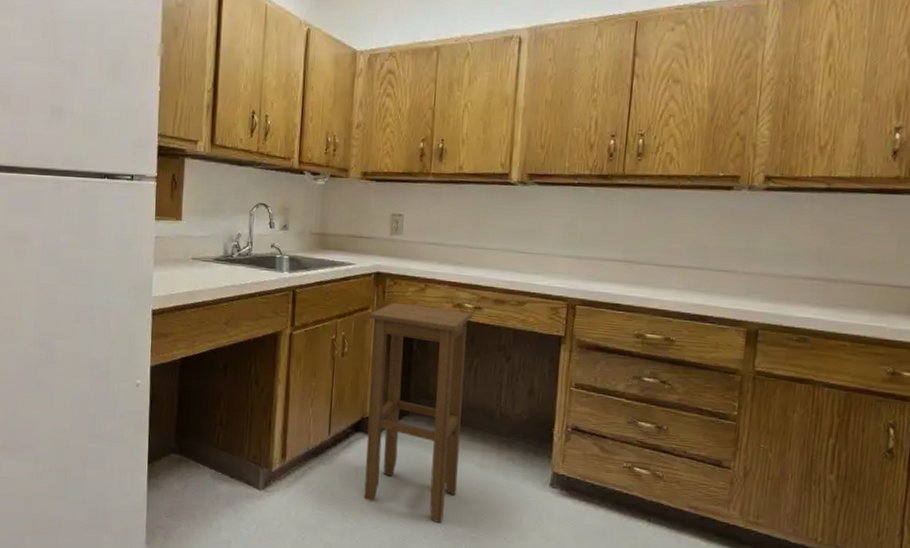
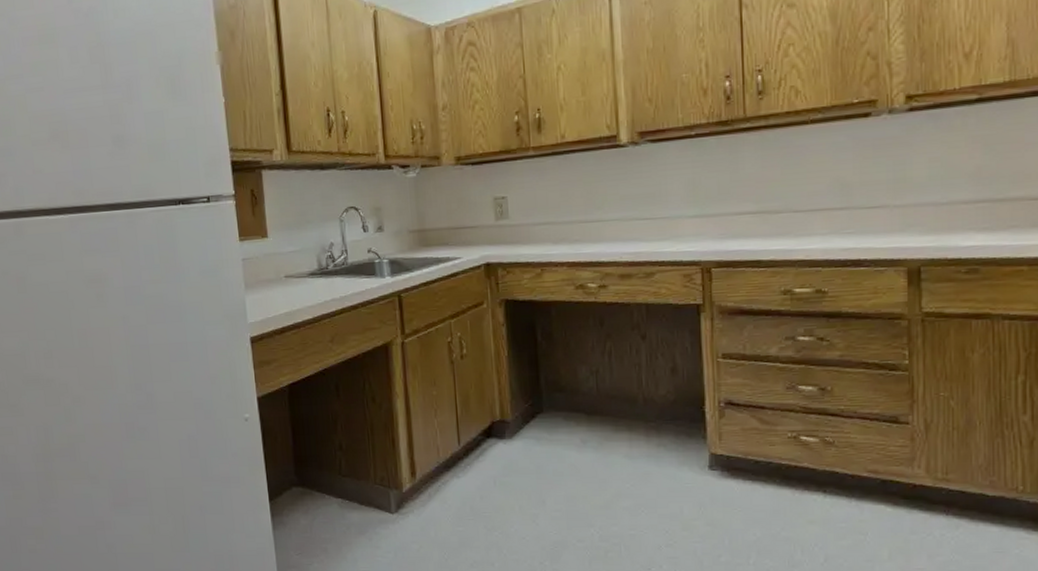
stool: present [364,302,472,524] -> none [485,292,607,525]

